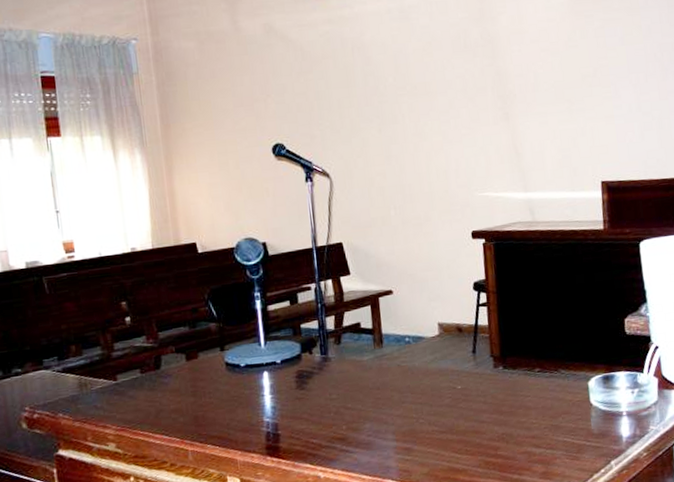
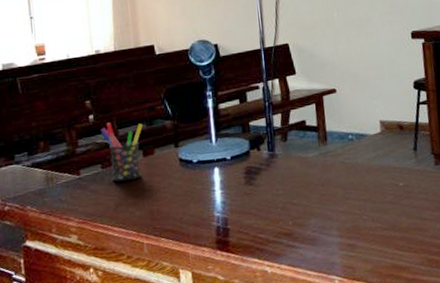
pen holder: none [139,325,186,388] -> present [101,122,143,182]

